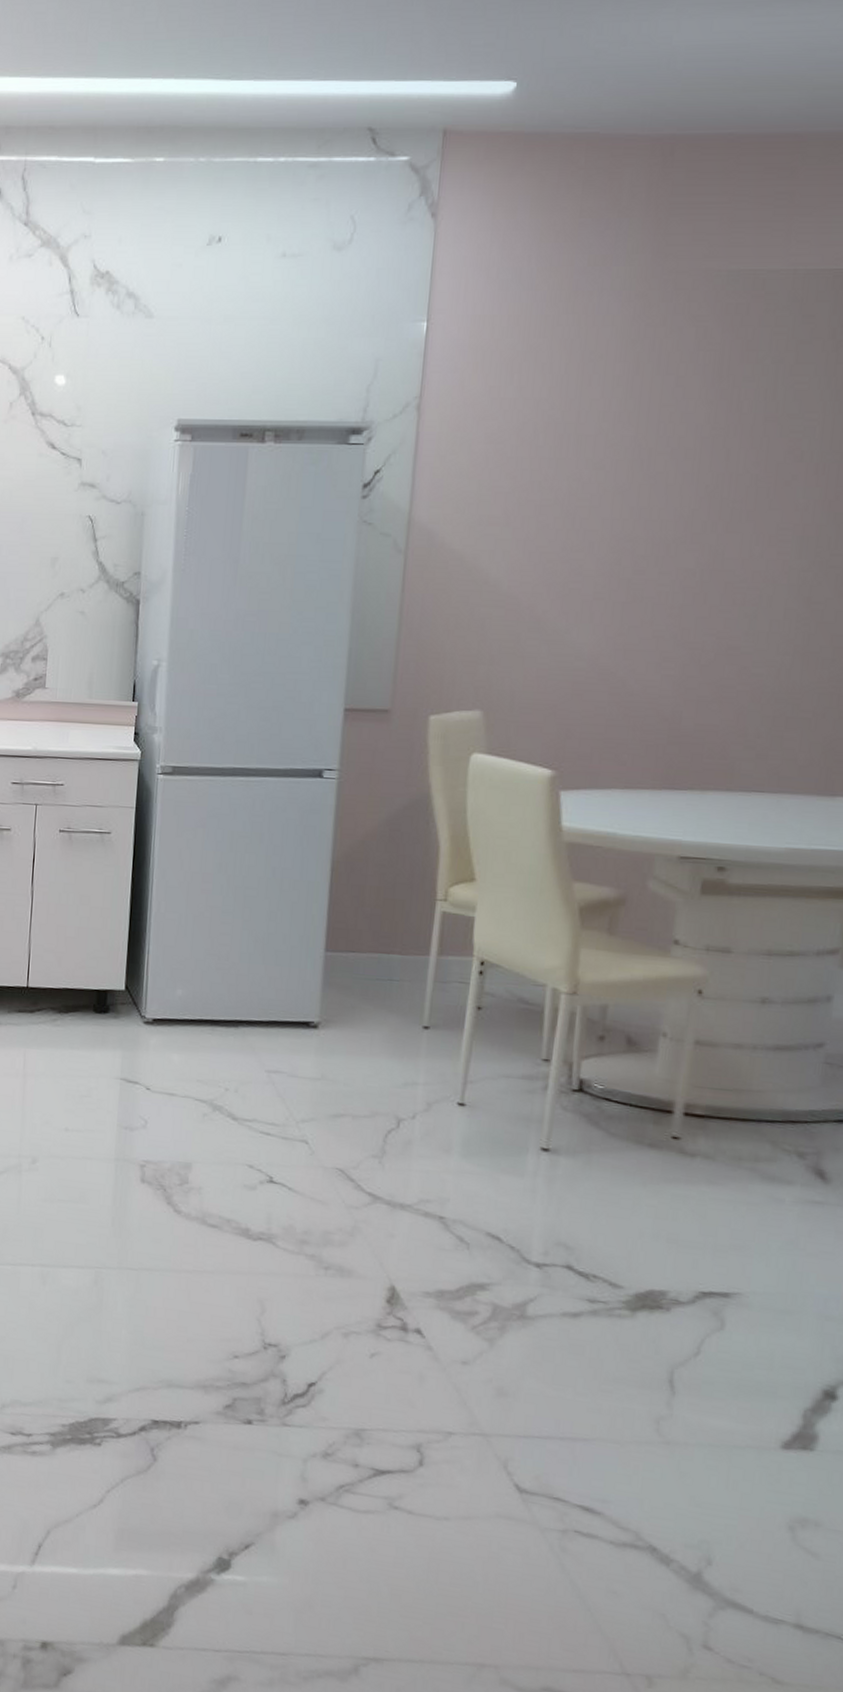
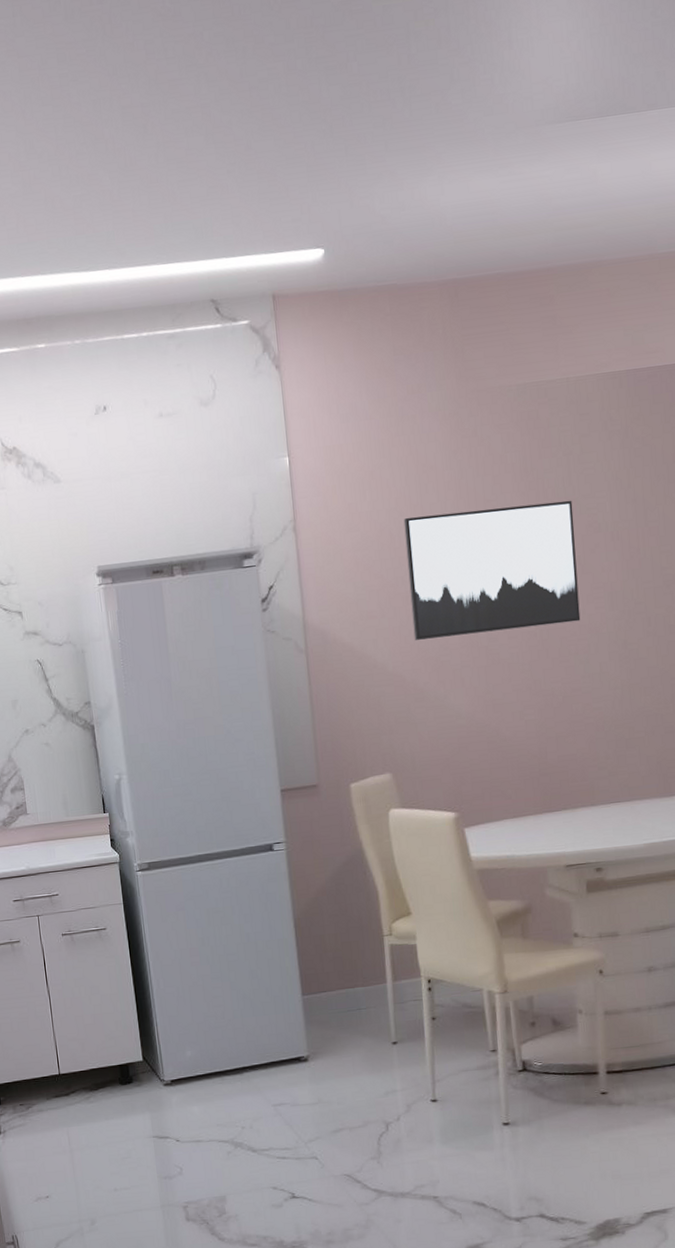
wall art: none [540,412,773,566] -> present [403,500,581,641]

